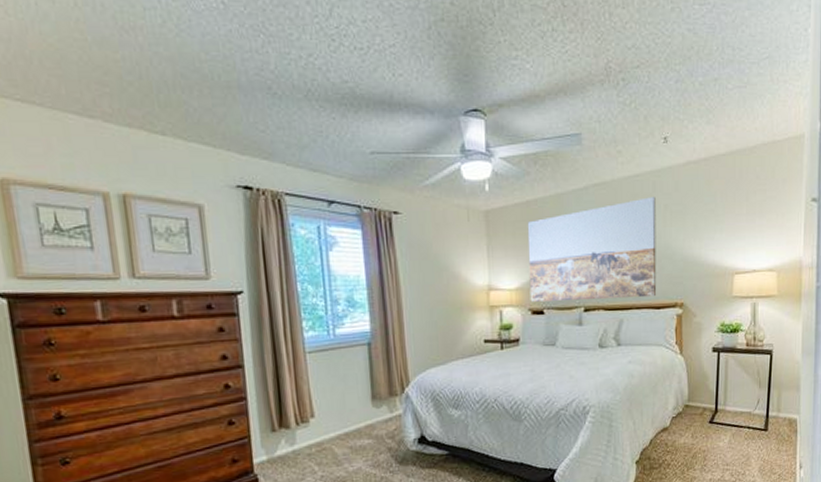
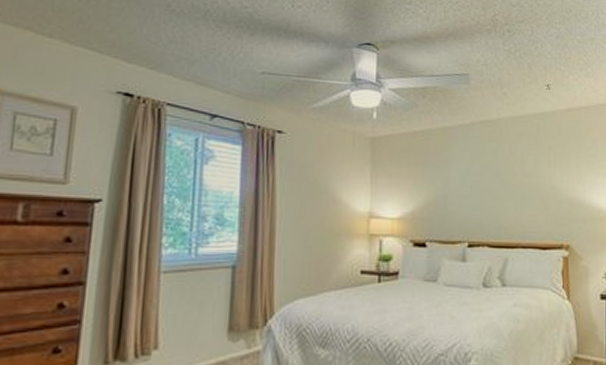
wall art: present [527,197,657,303] -> none [412,138,542,237]

